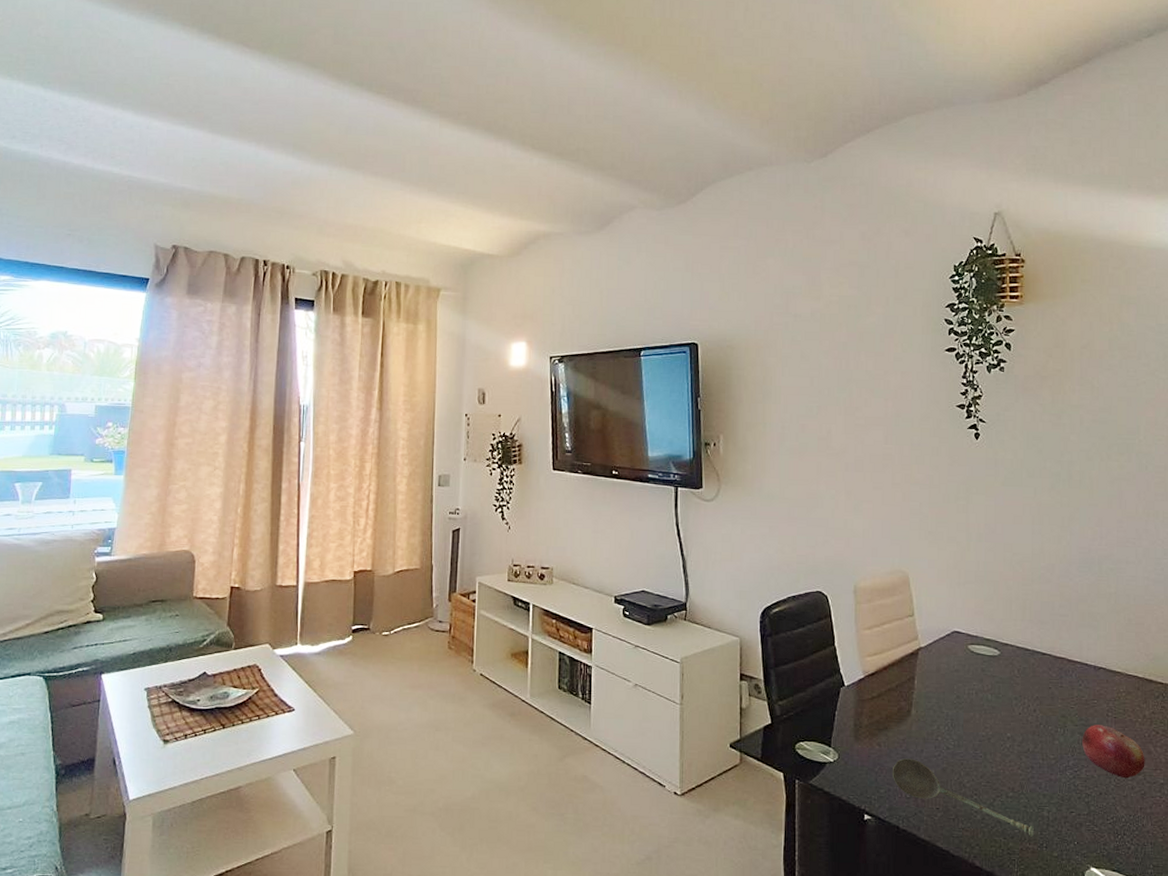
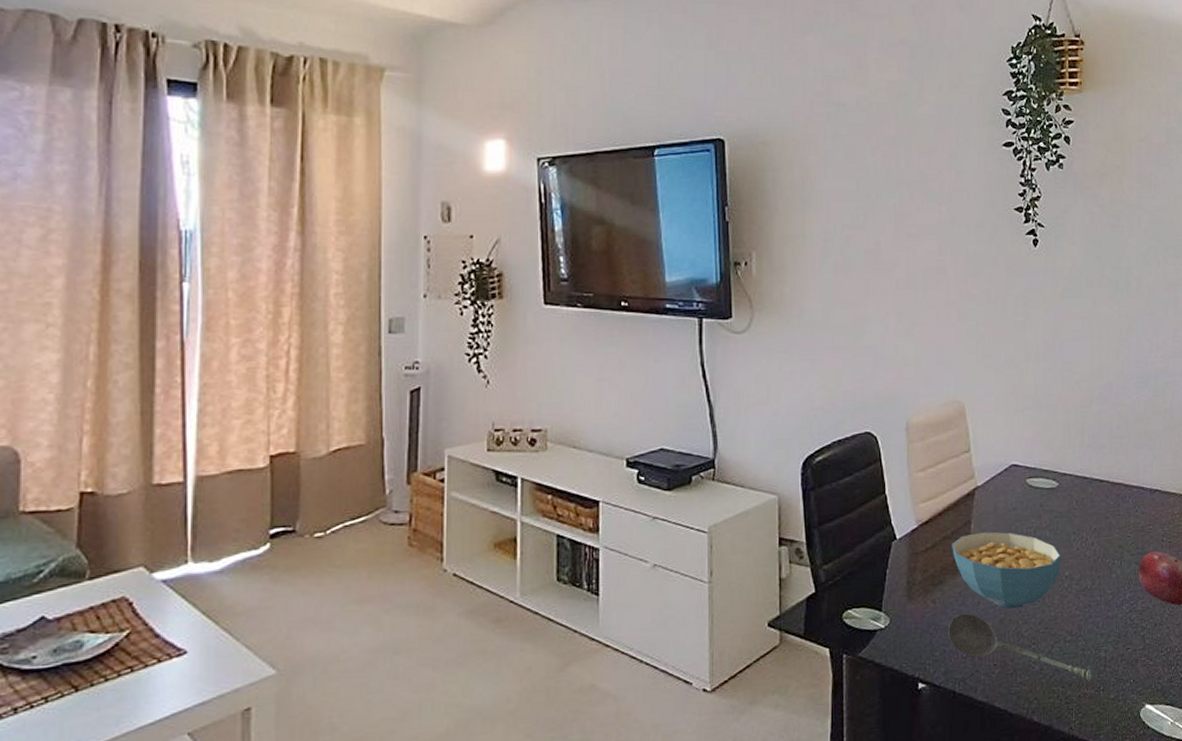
cereal bowl: none [896,688,1003,761] -> present [952,532,1061,609]

